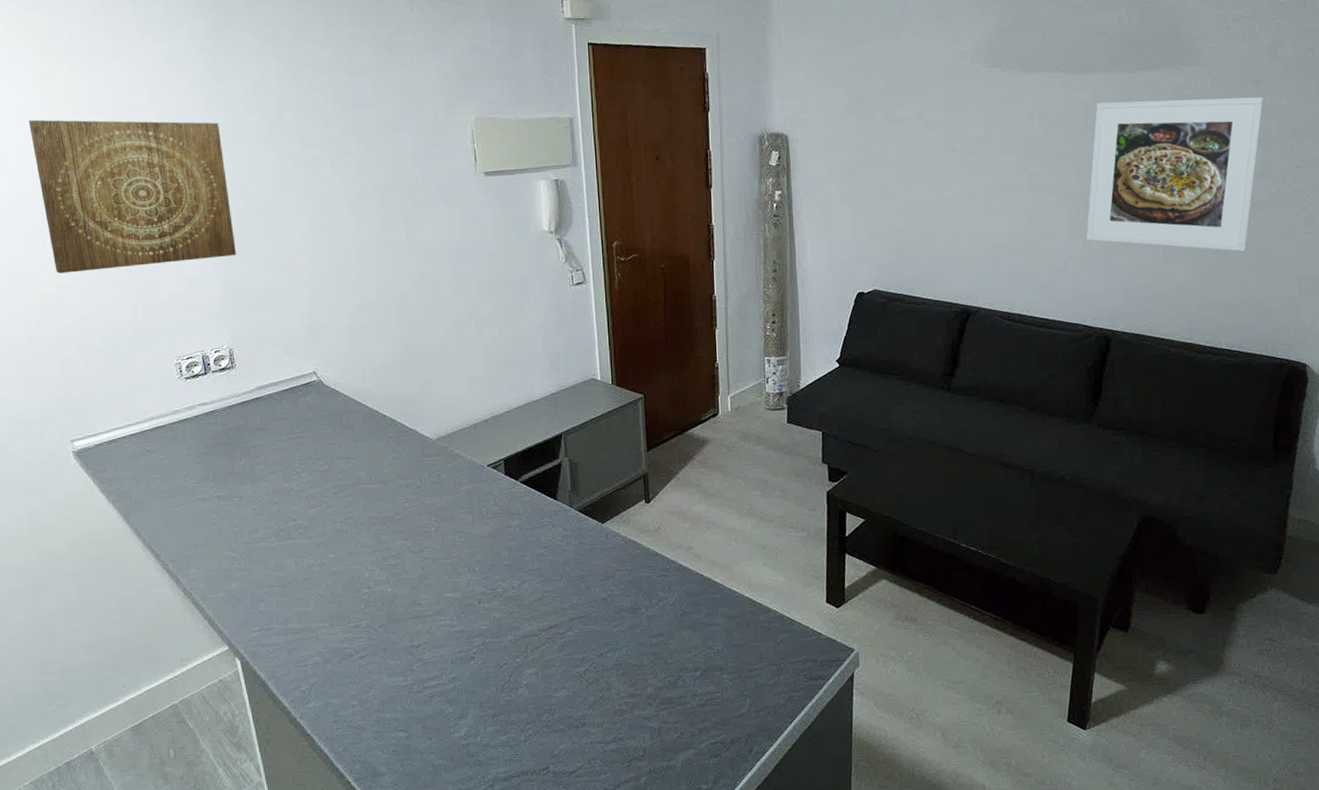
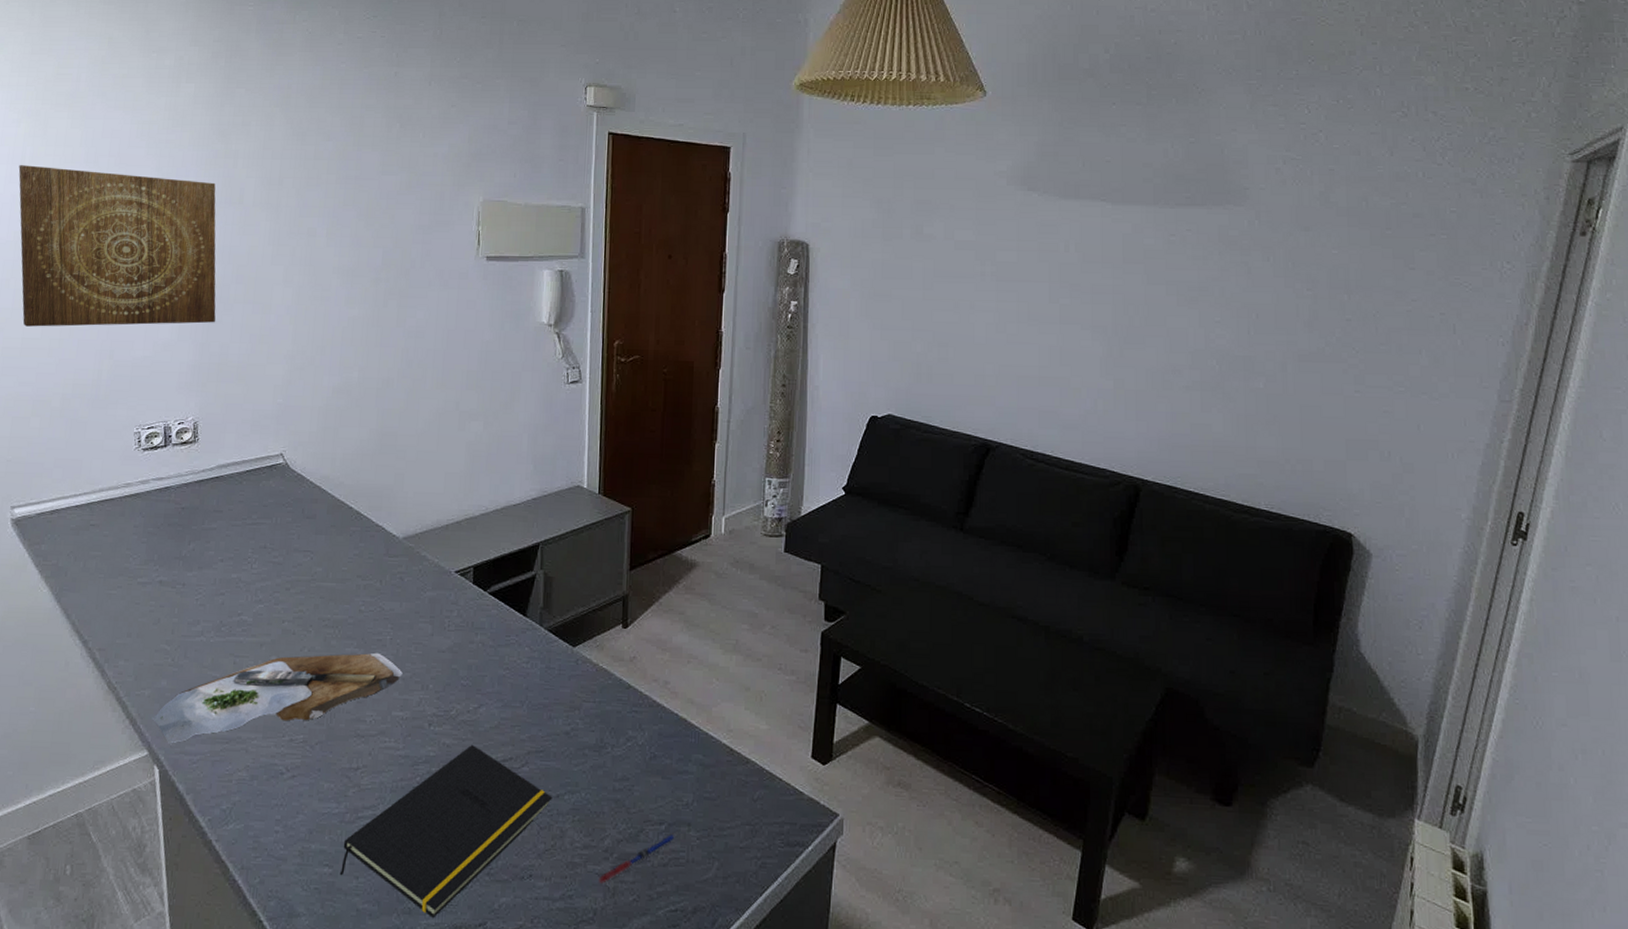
cutting board: none [227,543,450,639] -> present [151,652,403,745]
notepad: none [414,616,597,767] -> present [339,744,552,918]
pen: none [644,675,713,726] -> present [598,830,679,884]
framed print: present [1086,96,1264,252] -> none [1119,236,1313,406]

